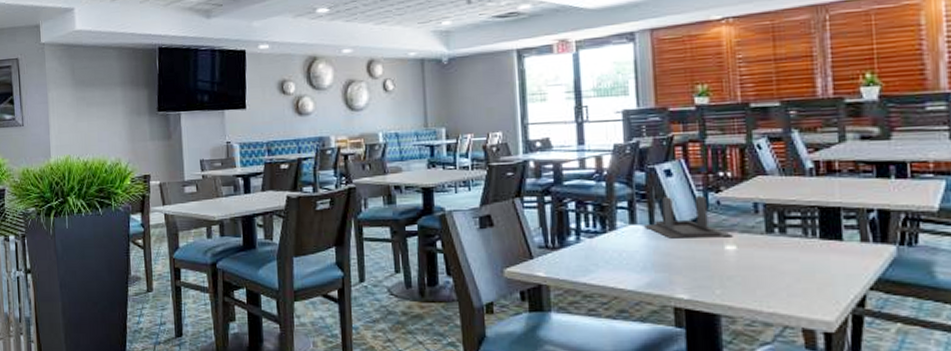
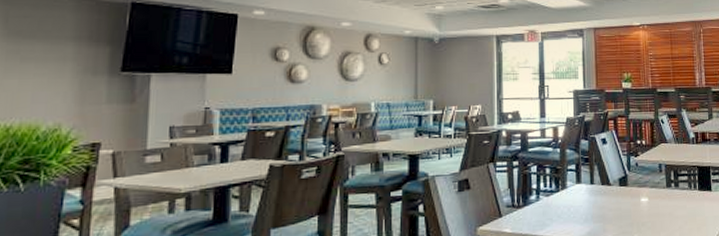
napkin holder: present [644,196,734,239] -> none [587,159,647,194]

